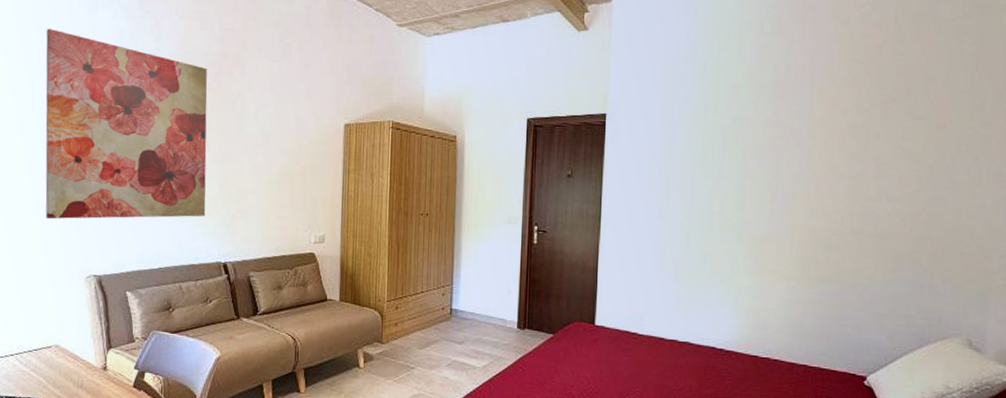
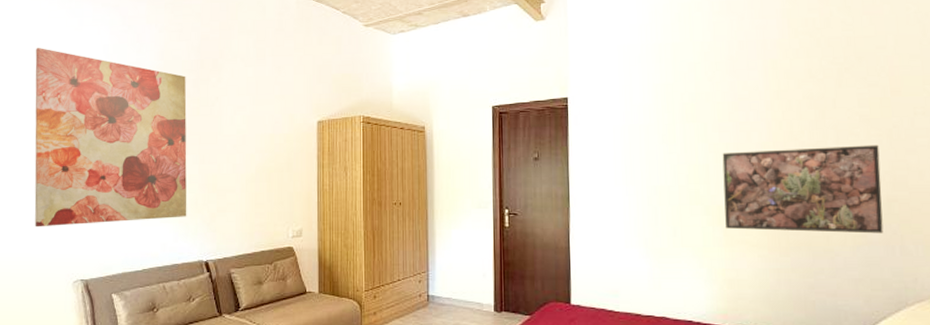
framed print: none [757,179,918,270] -> present [722,144,884,234]

